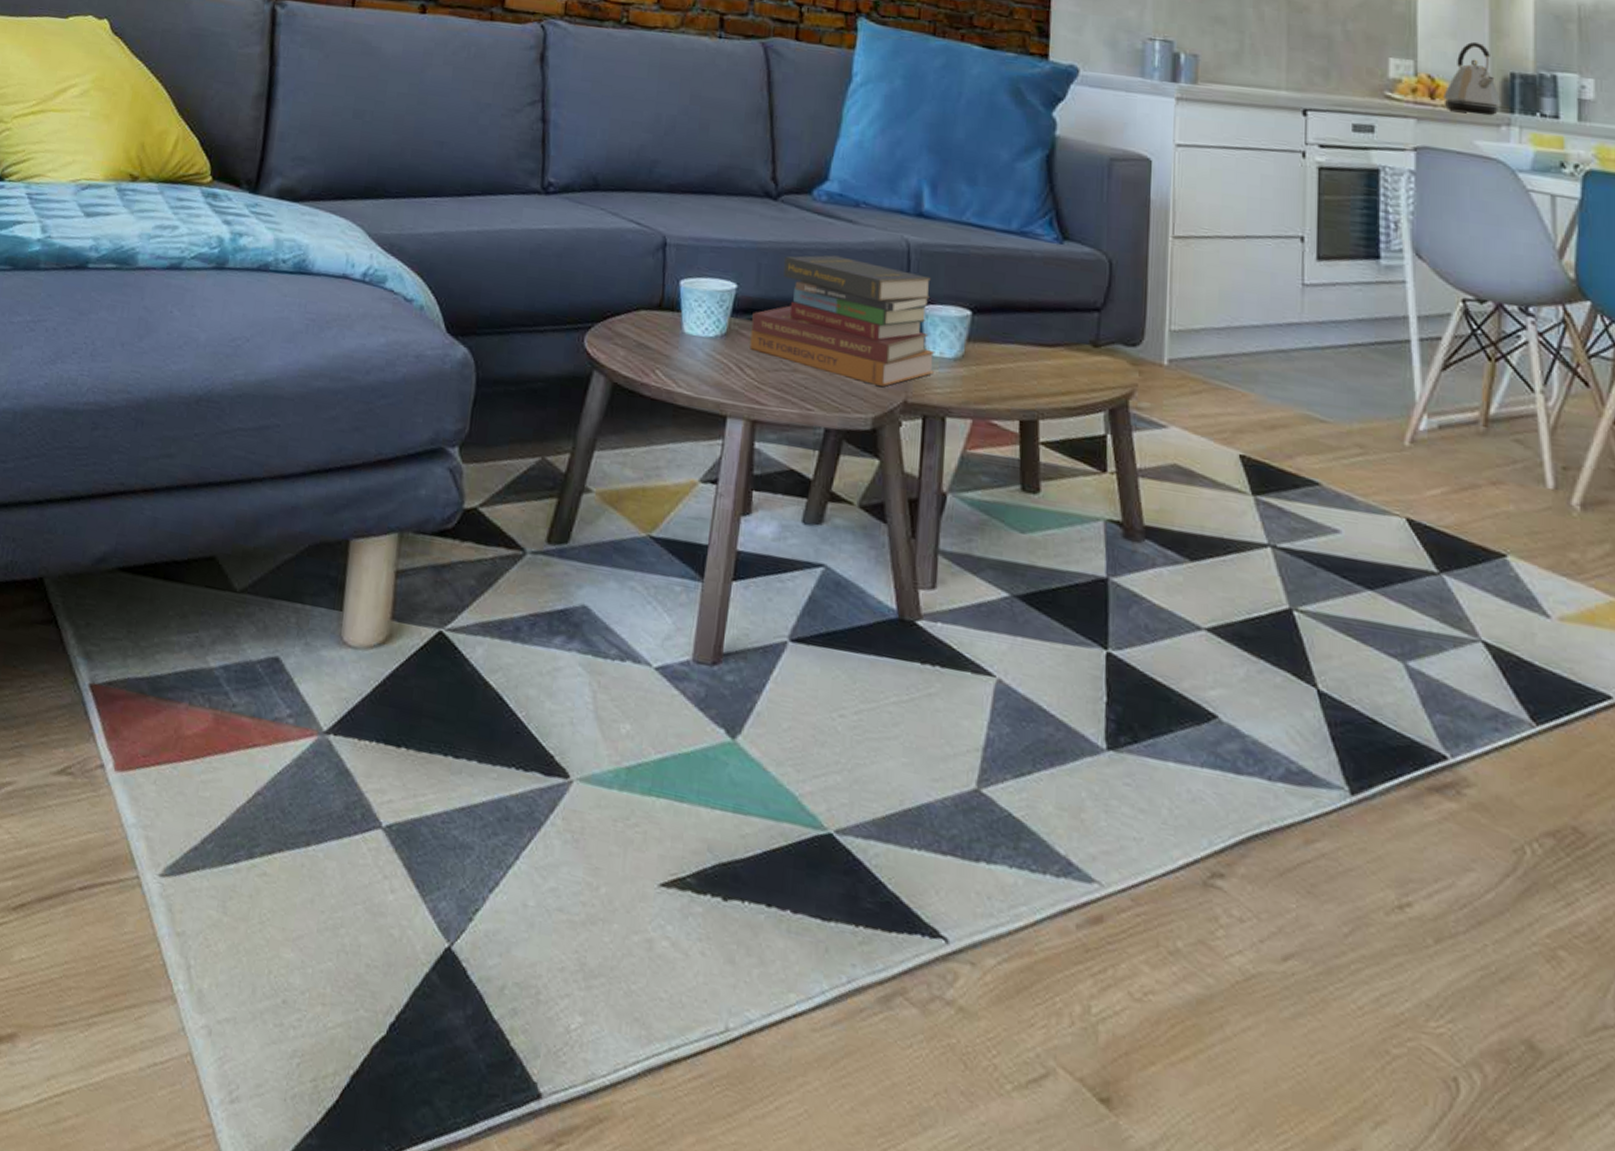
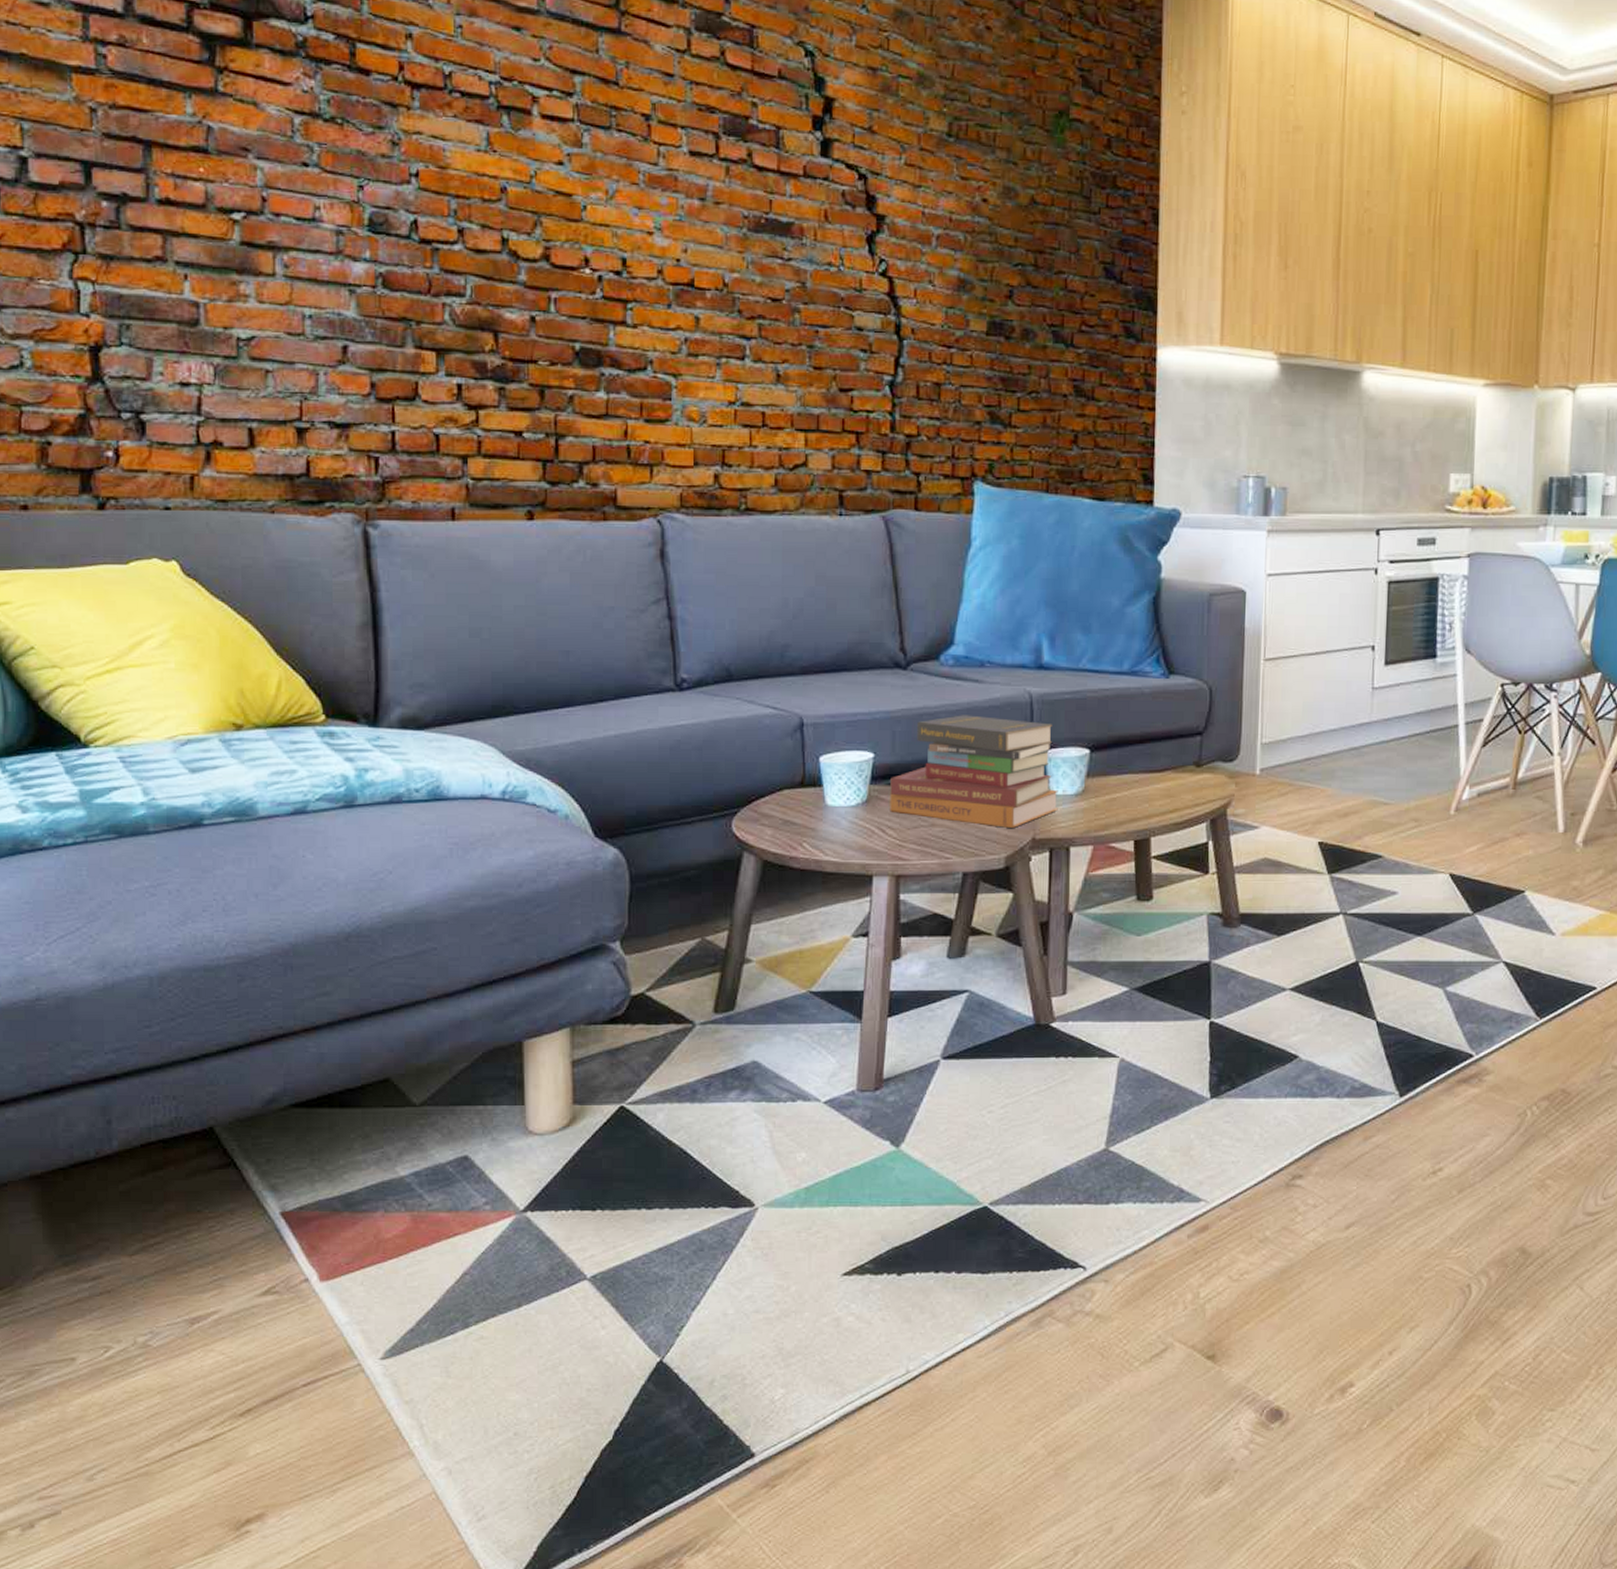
kettle: present [1442,41,1502,116] -> none [1493,451,1541,519]

